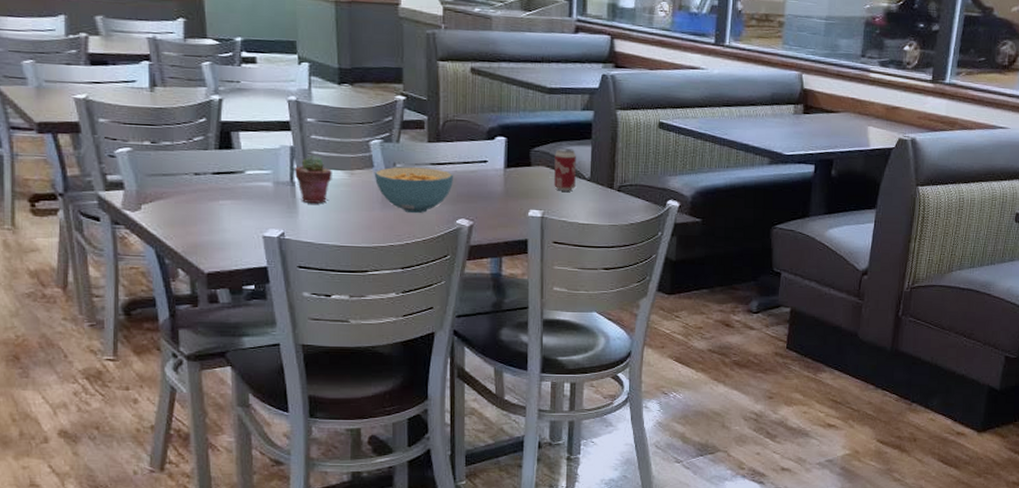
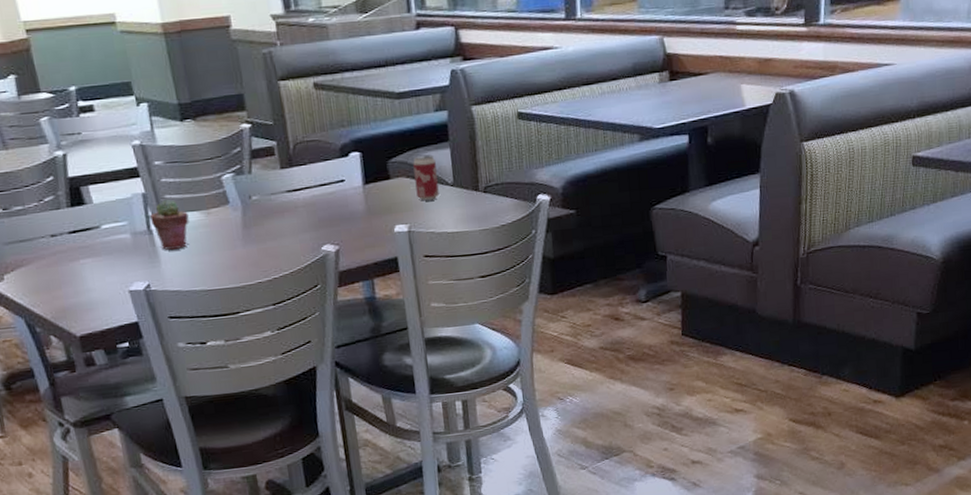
cereal bowl: present [374,167,454,214] -> none [230,195,313,246]

